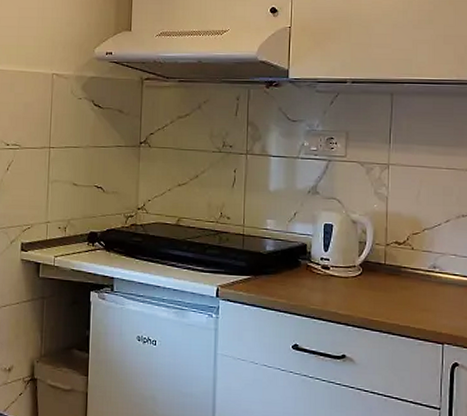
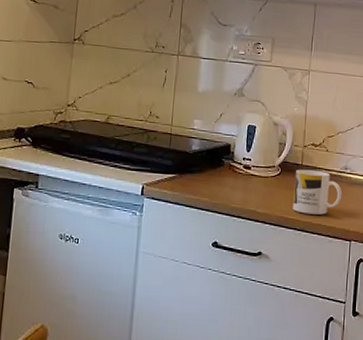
mug: none [377,268,432,316] -> present [293,169,342,215]

